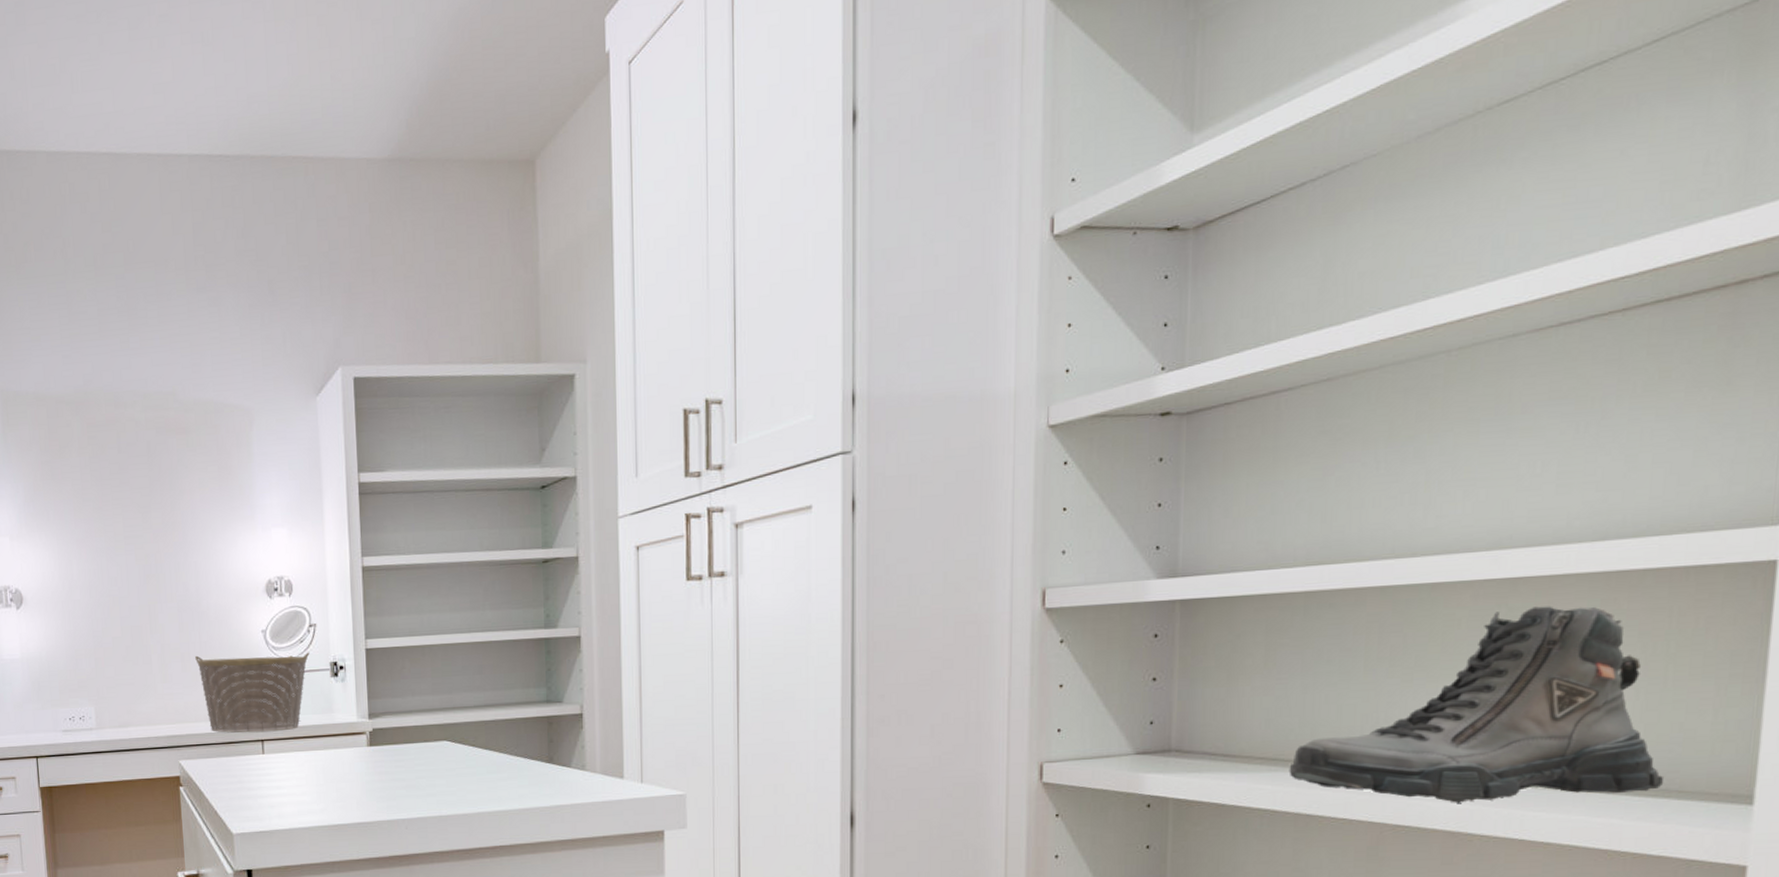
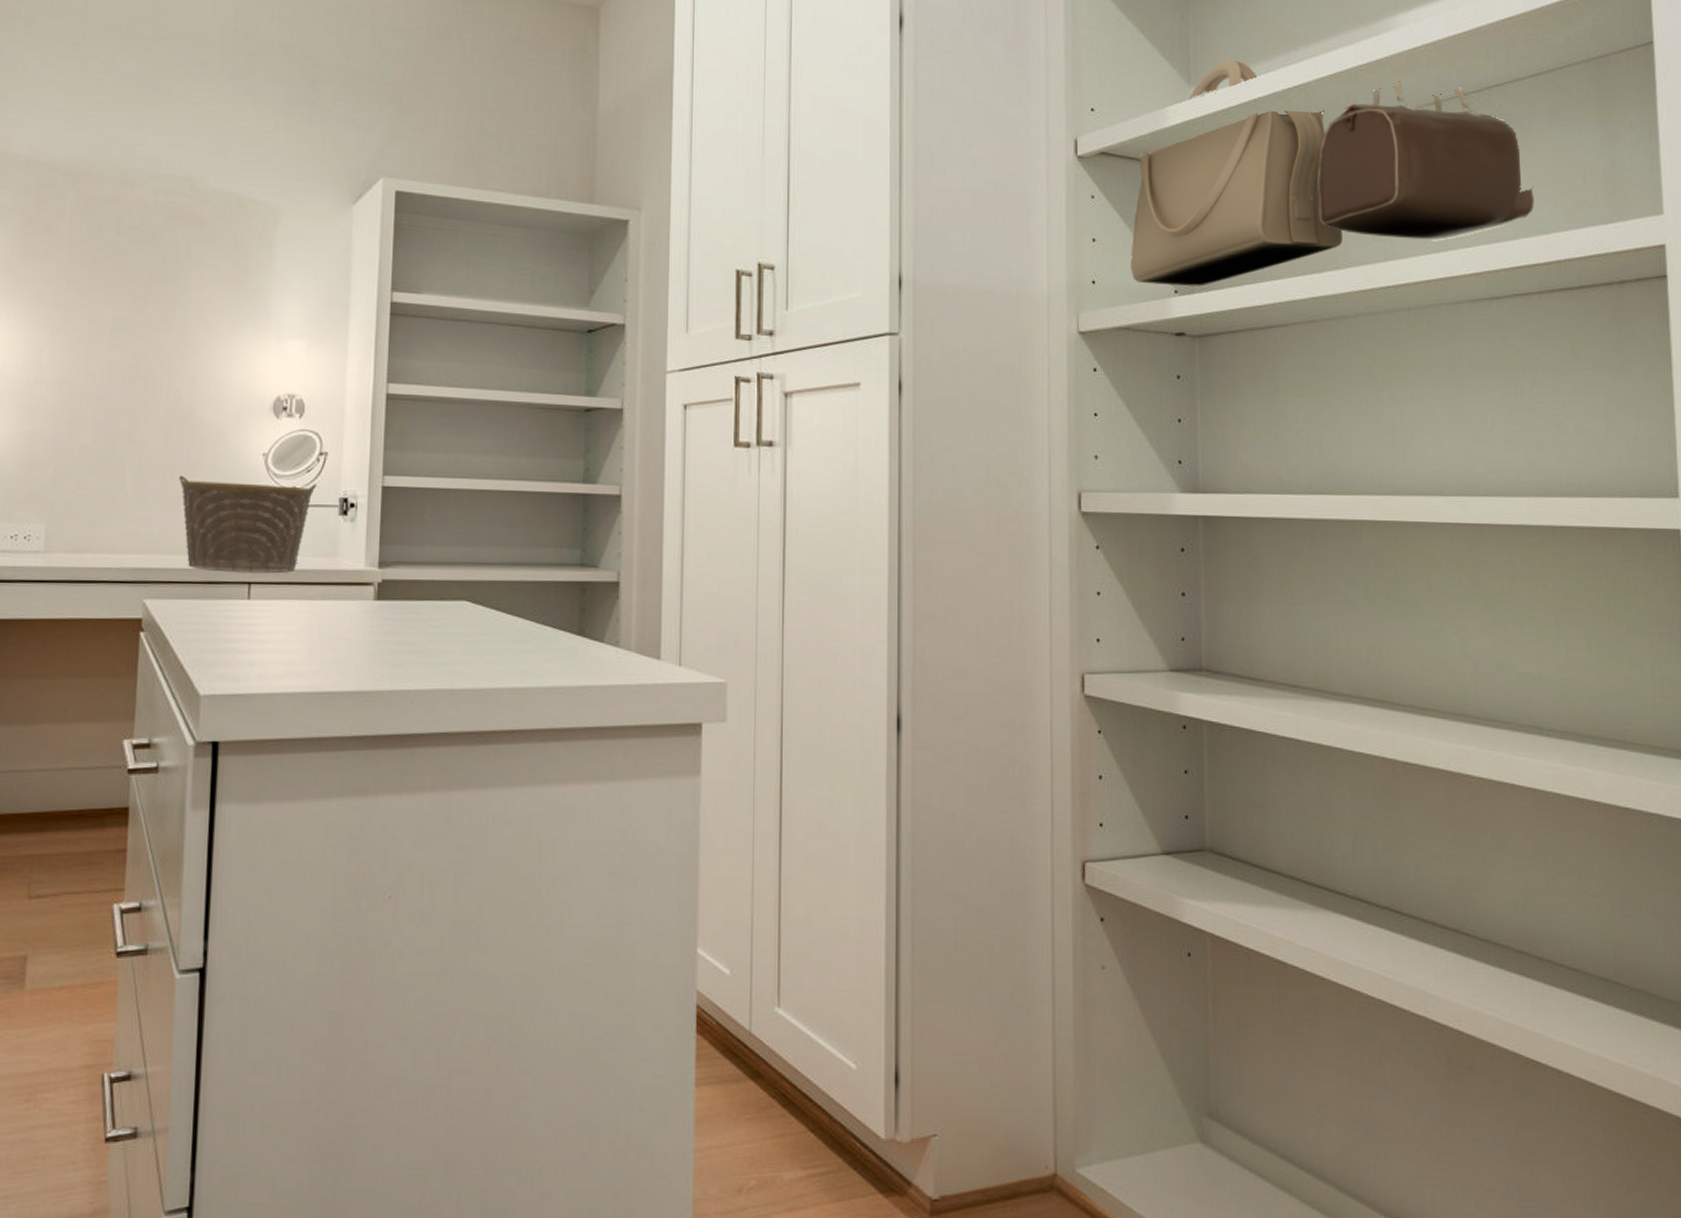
handbag: none [1111,92,1372,365] -> present [1131,59,1343,287]
boot: present [1289,606,1663,803] -> none [1308,553,1620,743]
handbag: none [1344,73,1633,274] -> present [1317,81,1534,240]

